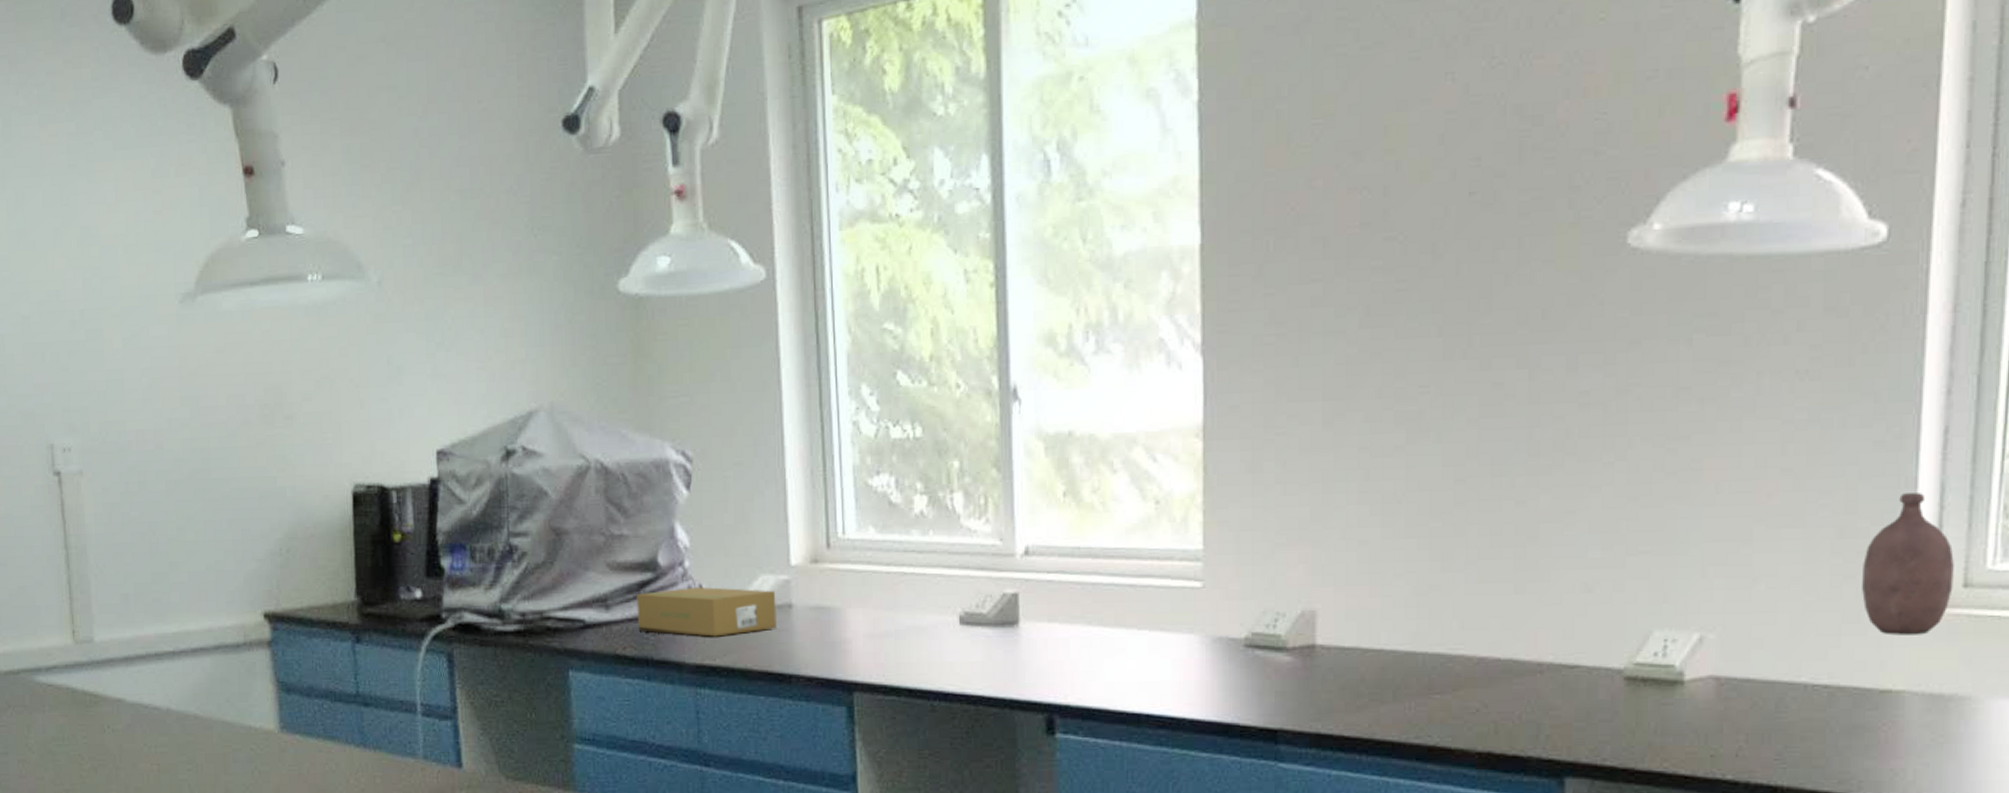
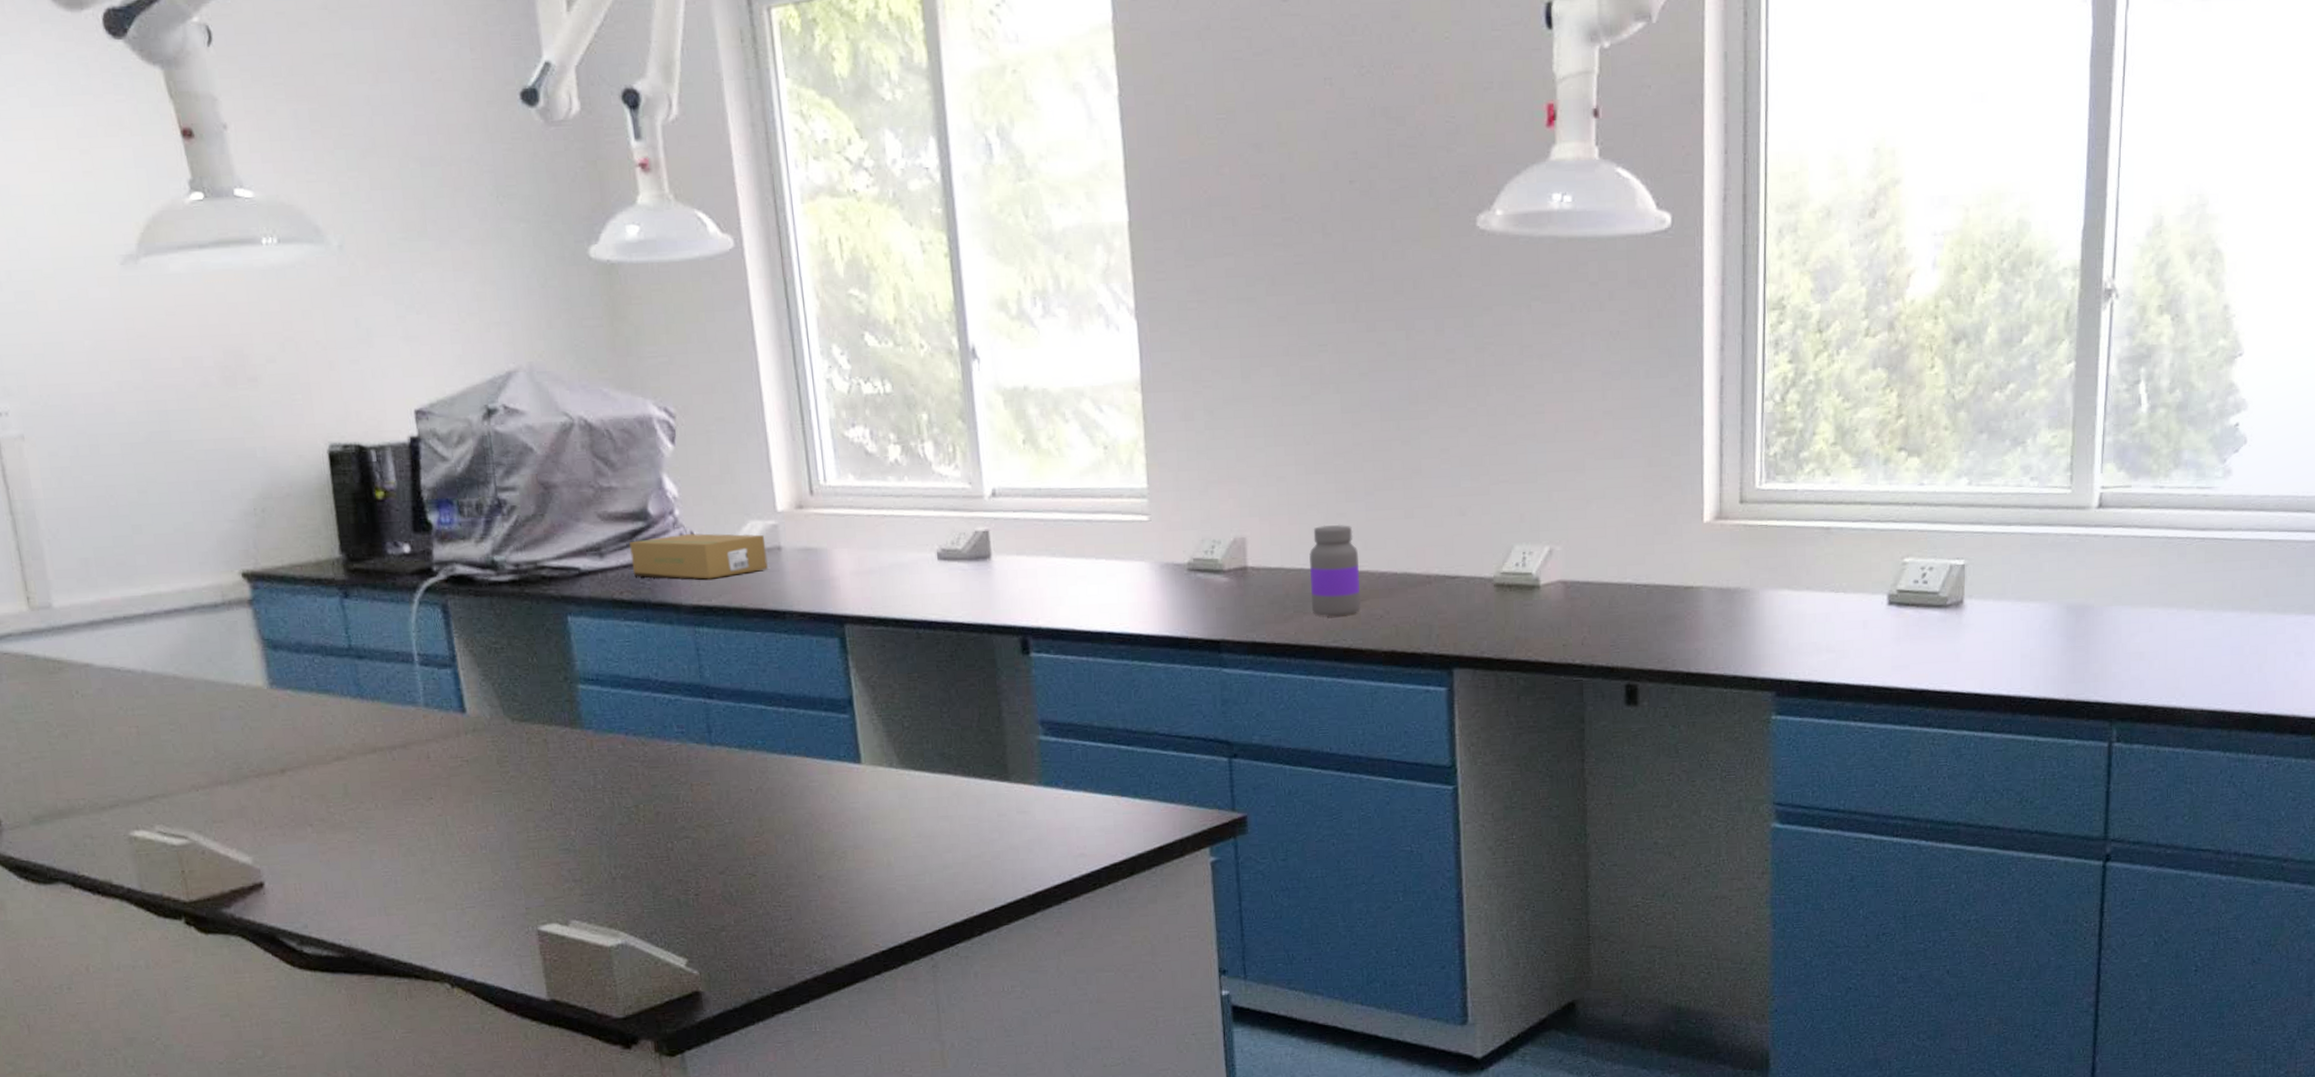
jar: none [1391,598,1454,708] -> present [1309,524,1362,617]
bottle: present [1862,493,1954,636] -> none [1667,429,1733,543]

